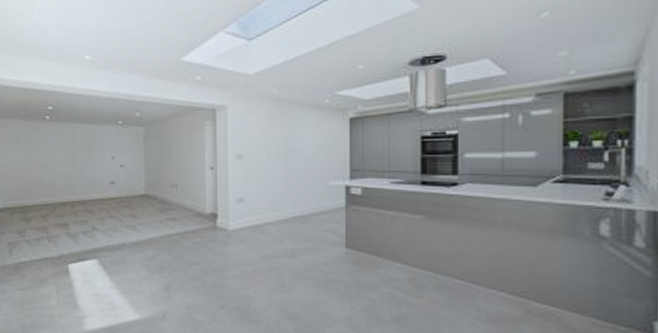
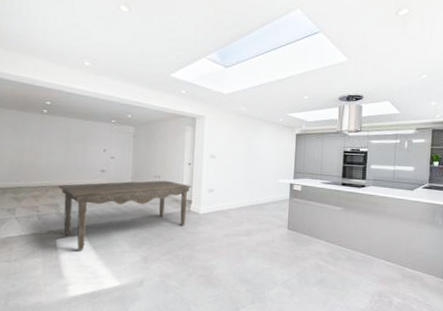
dining table: none [67,190,217,278] -> present [59,180,192,251]

